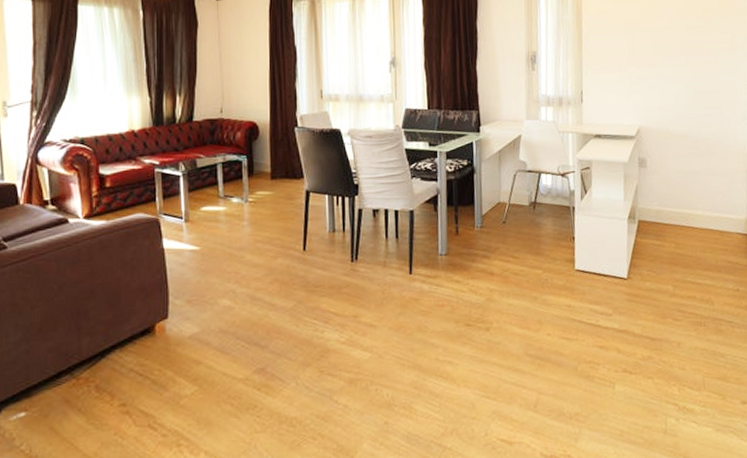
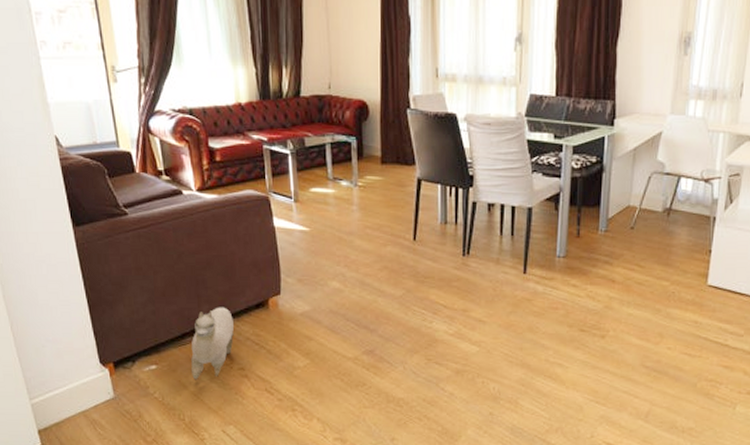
plush toy: none [66,337,116,424] -> present [191,307,234,380]

